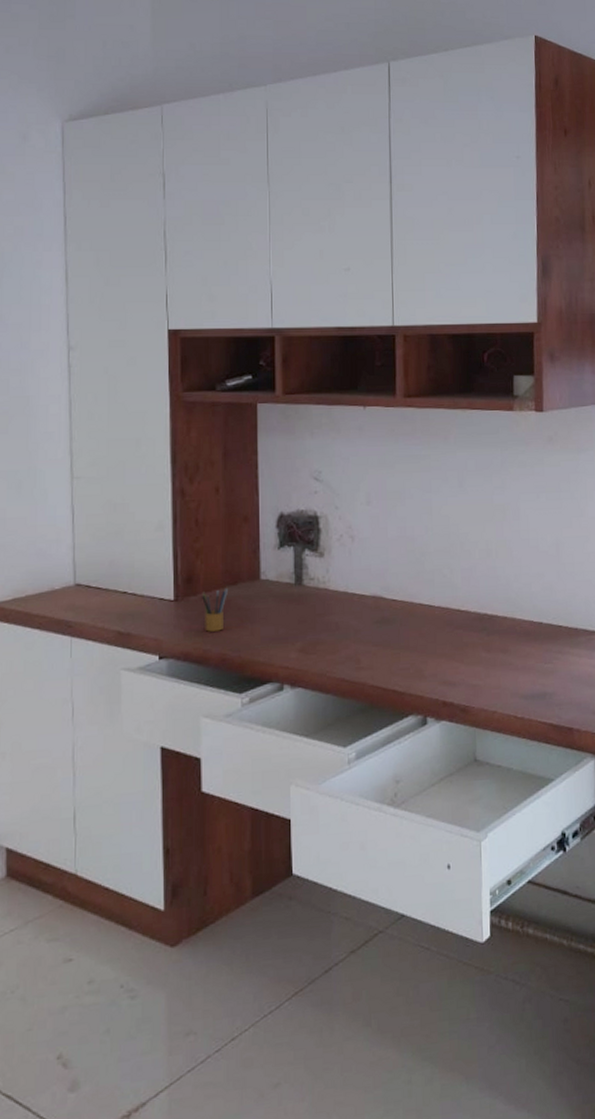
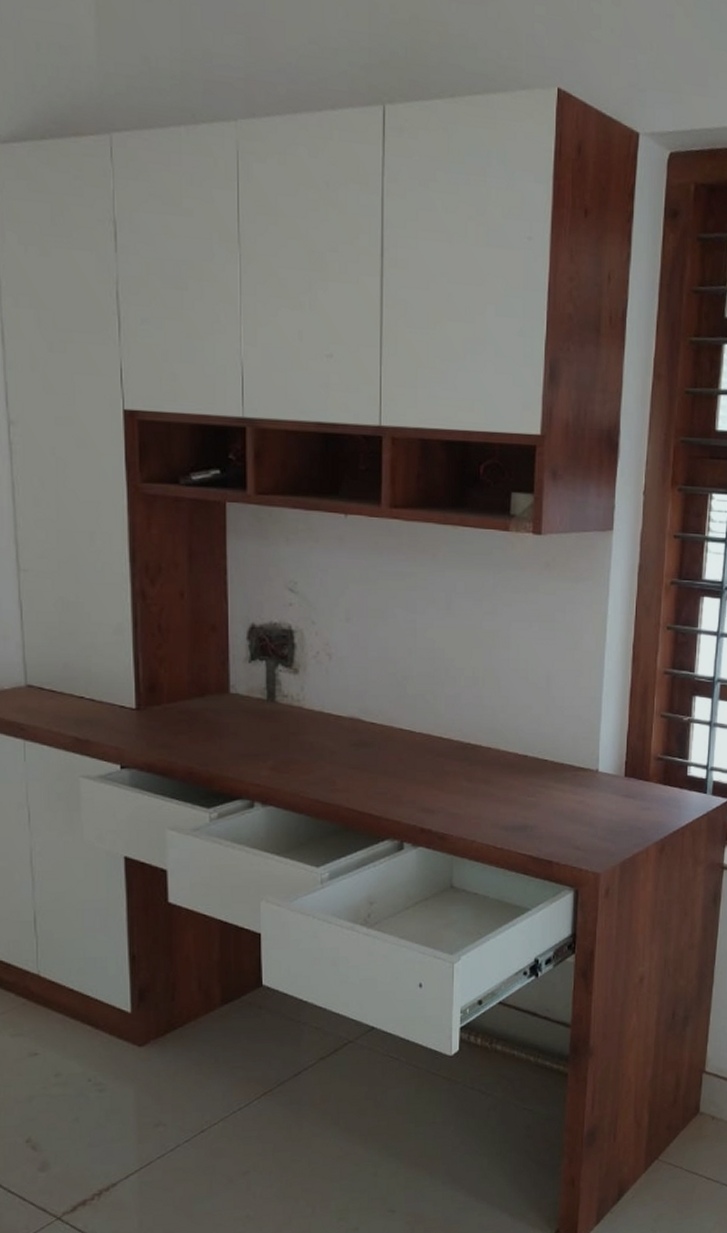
pencil box: present [201,586,229,632] -> none [165,697,196,744]

